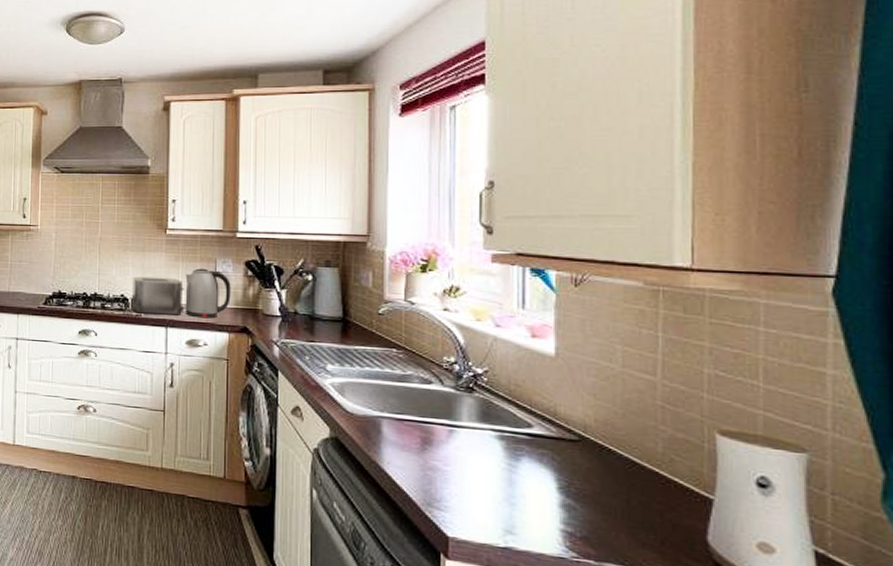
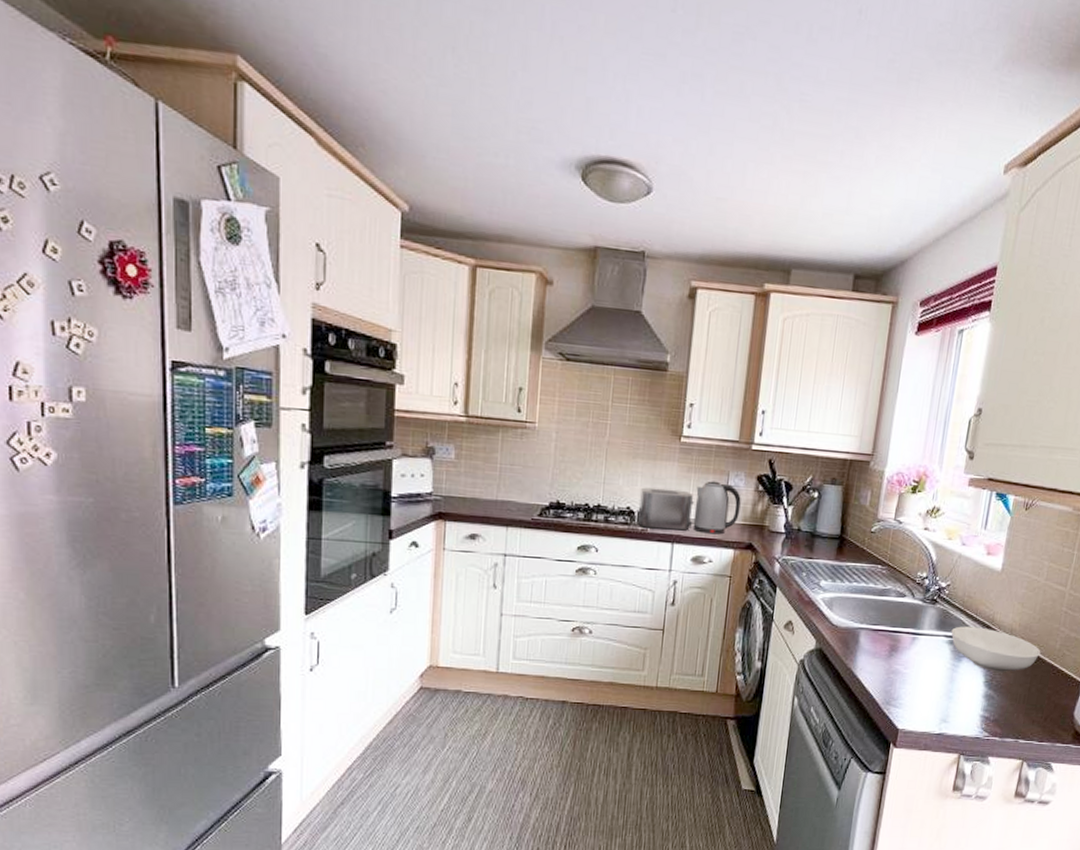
bowl: none [499,419,635,479] -> present [951,626,1041,673]

